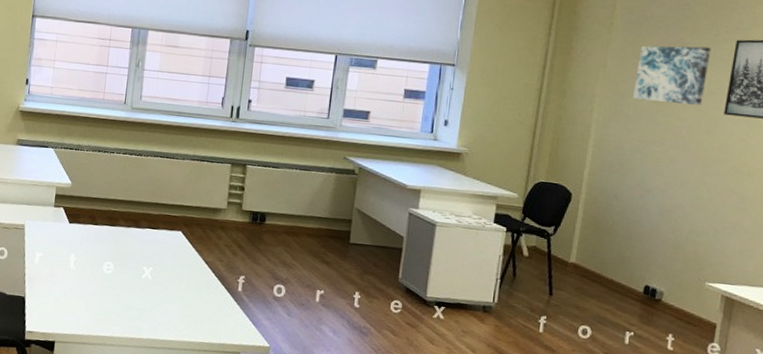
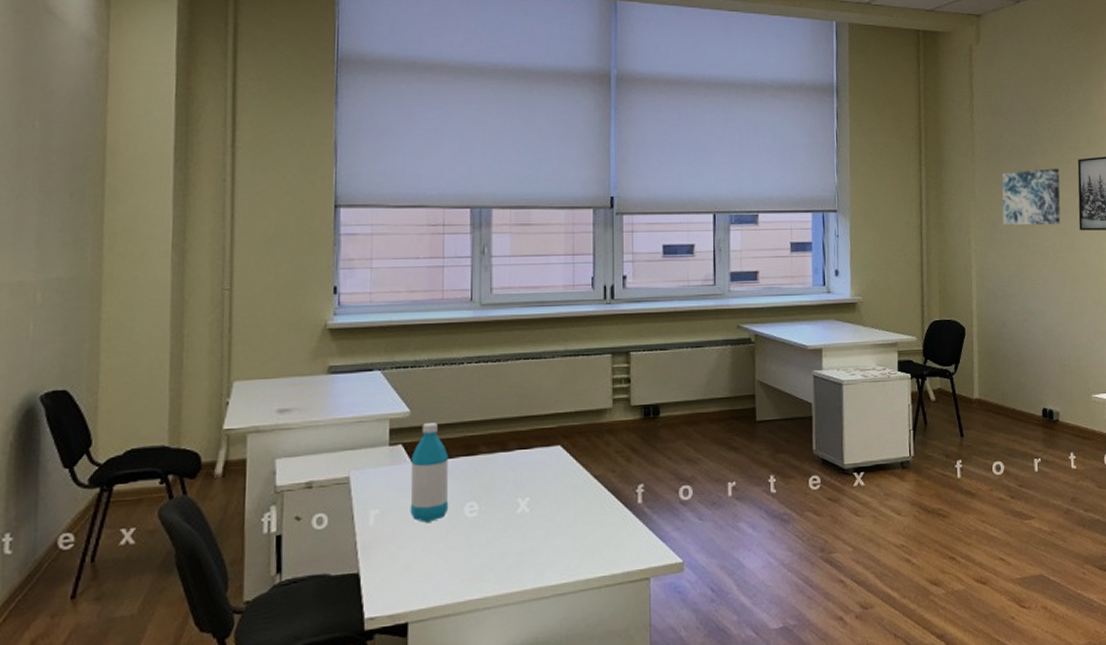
water bottle: none [64,194,96,271] -> present [410,423,450,523]

